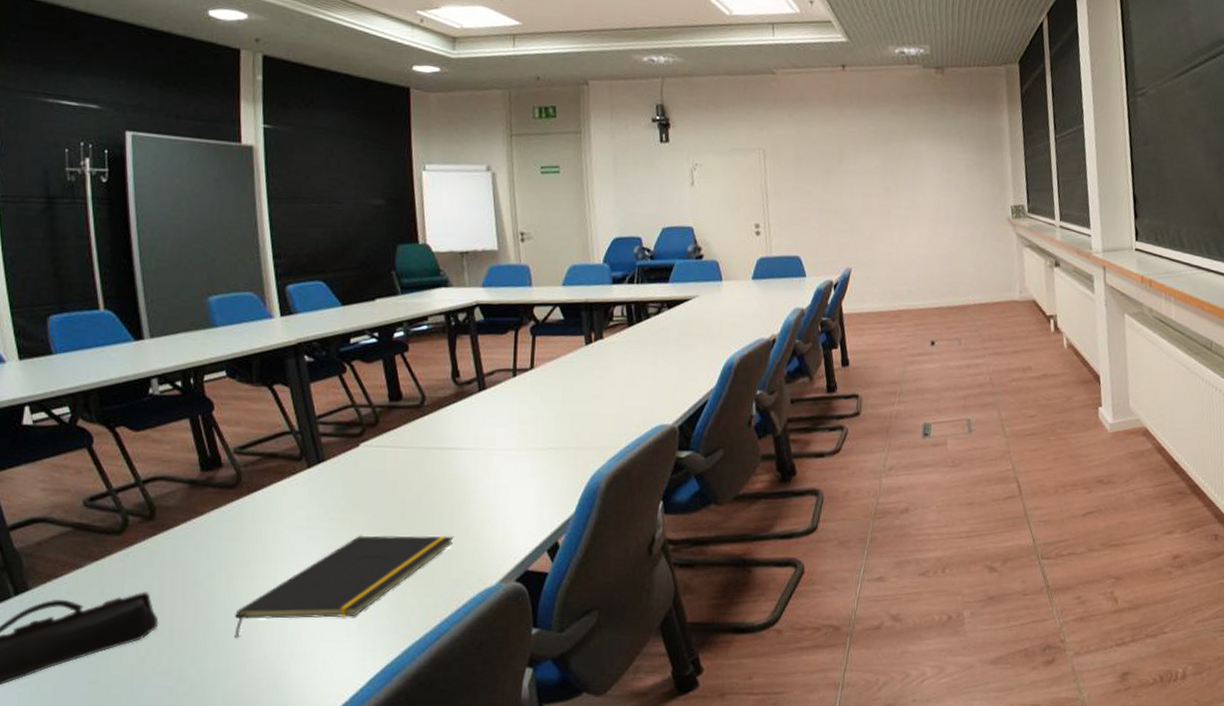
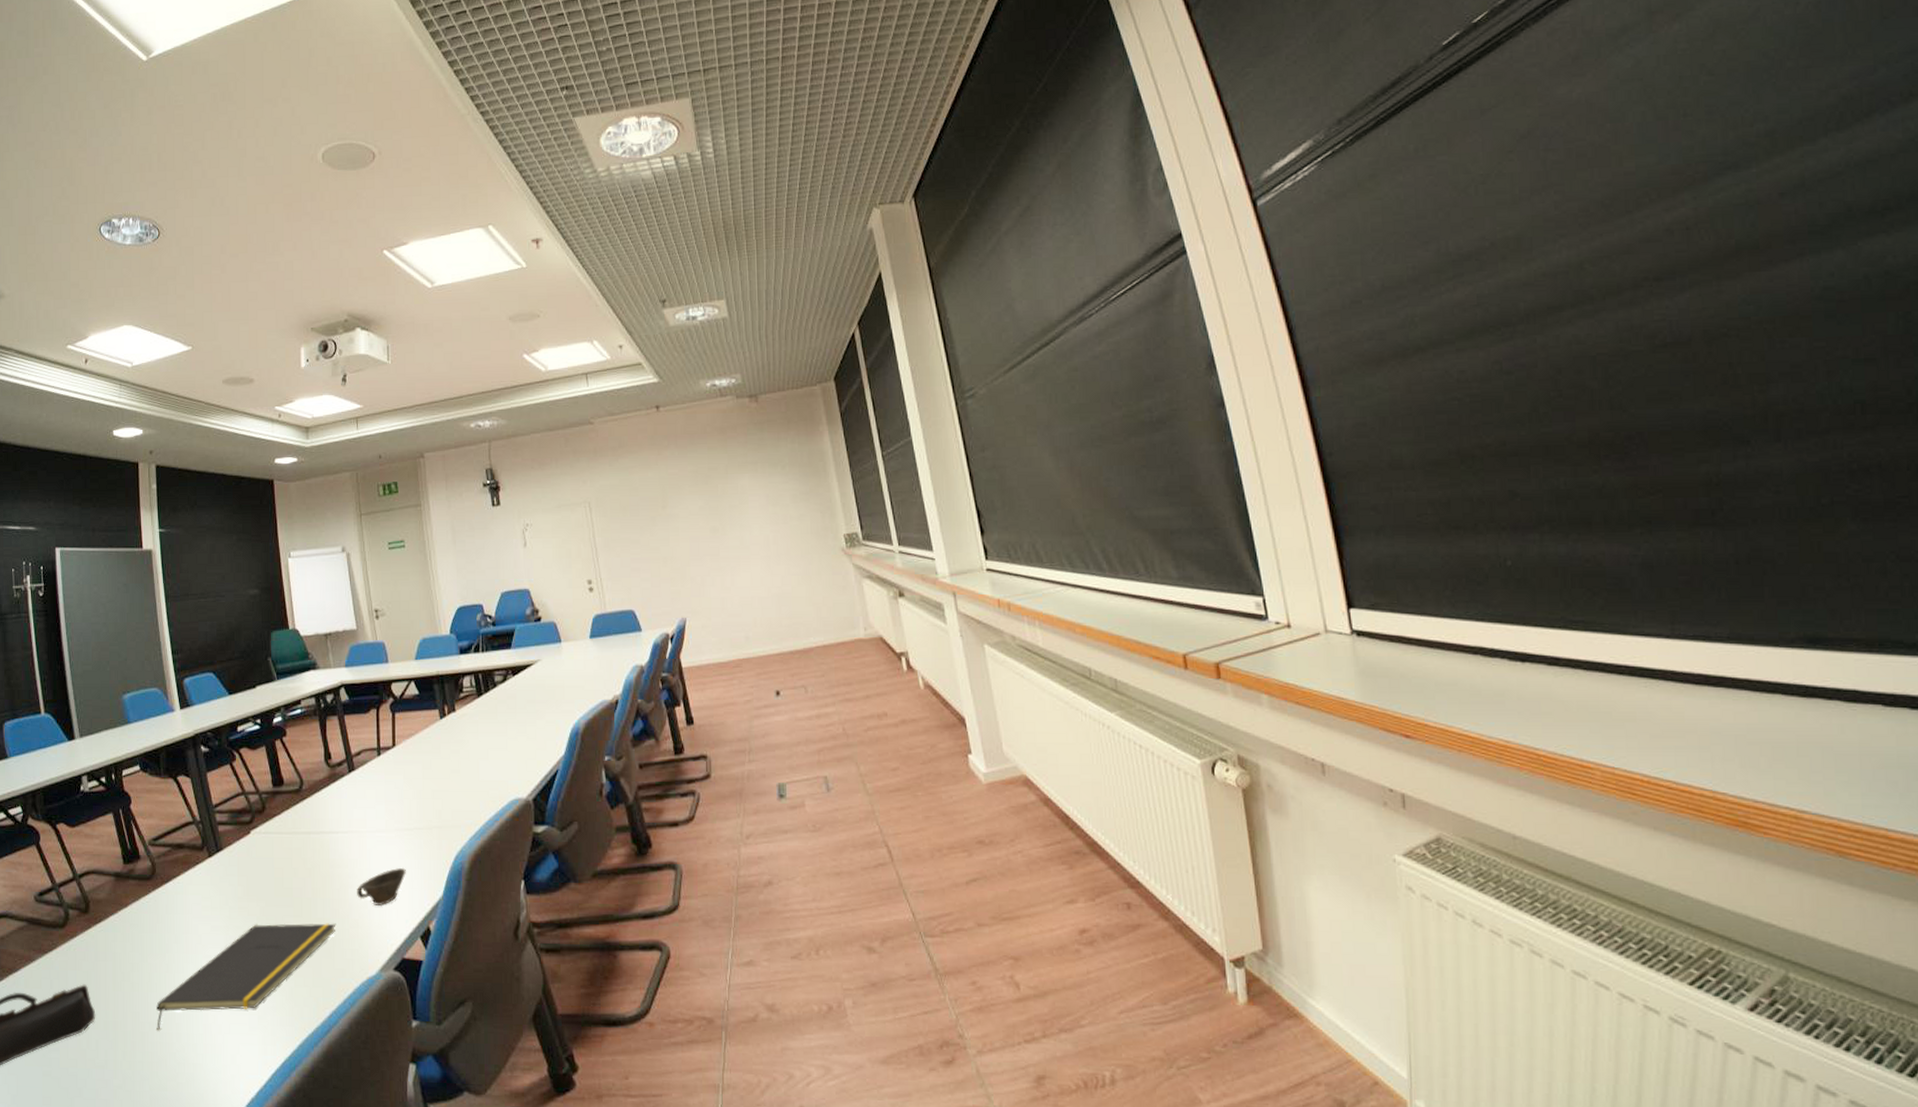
cup: none [480,485,536,522] -> present [357,867,406,907]

